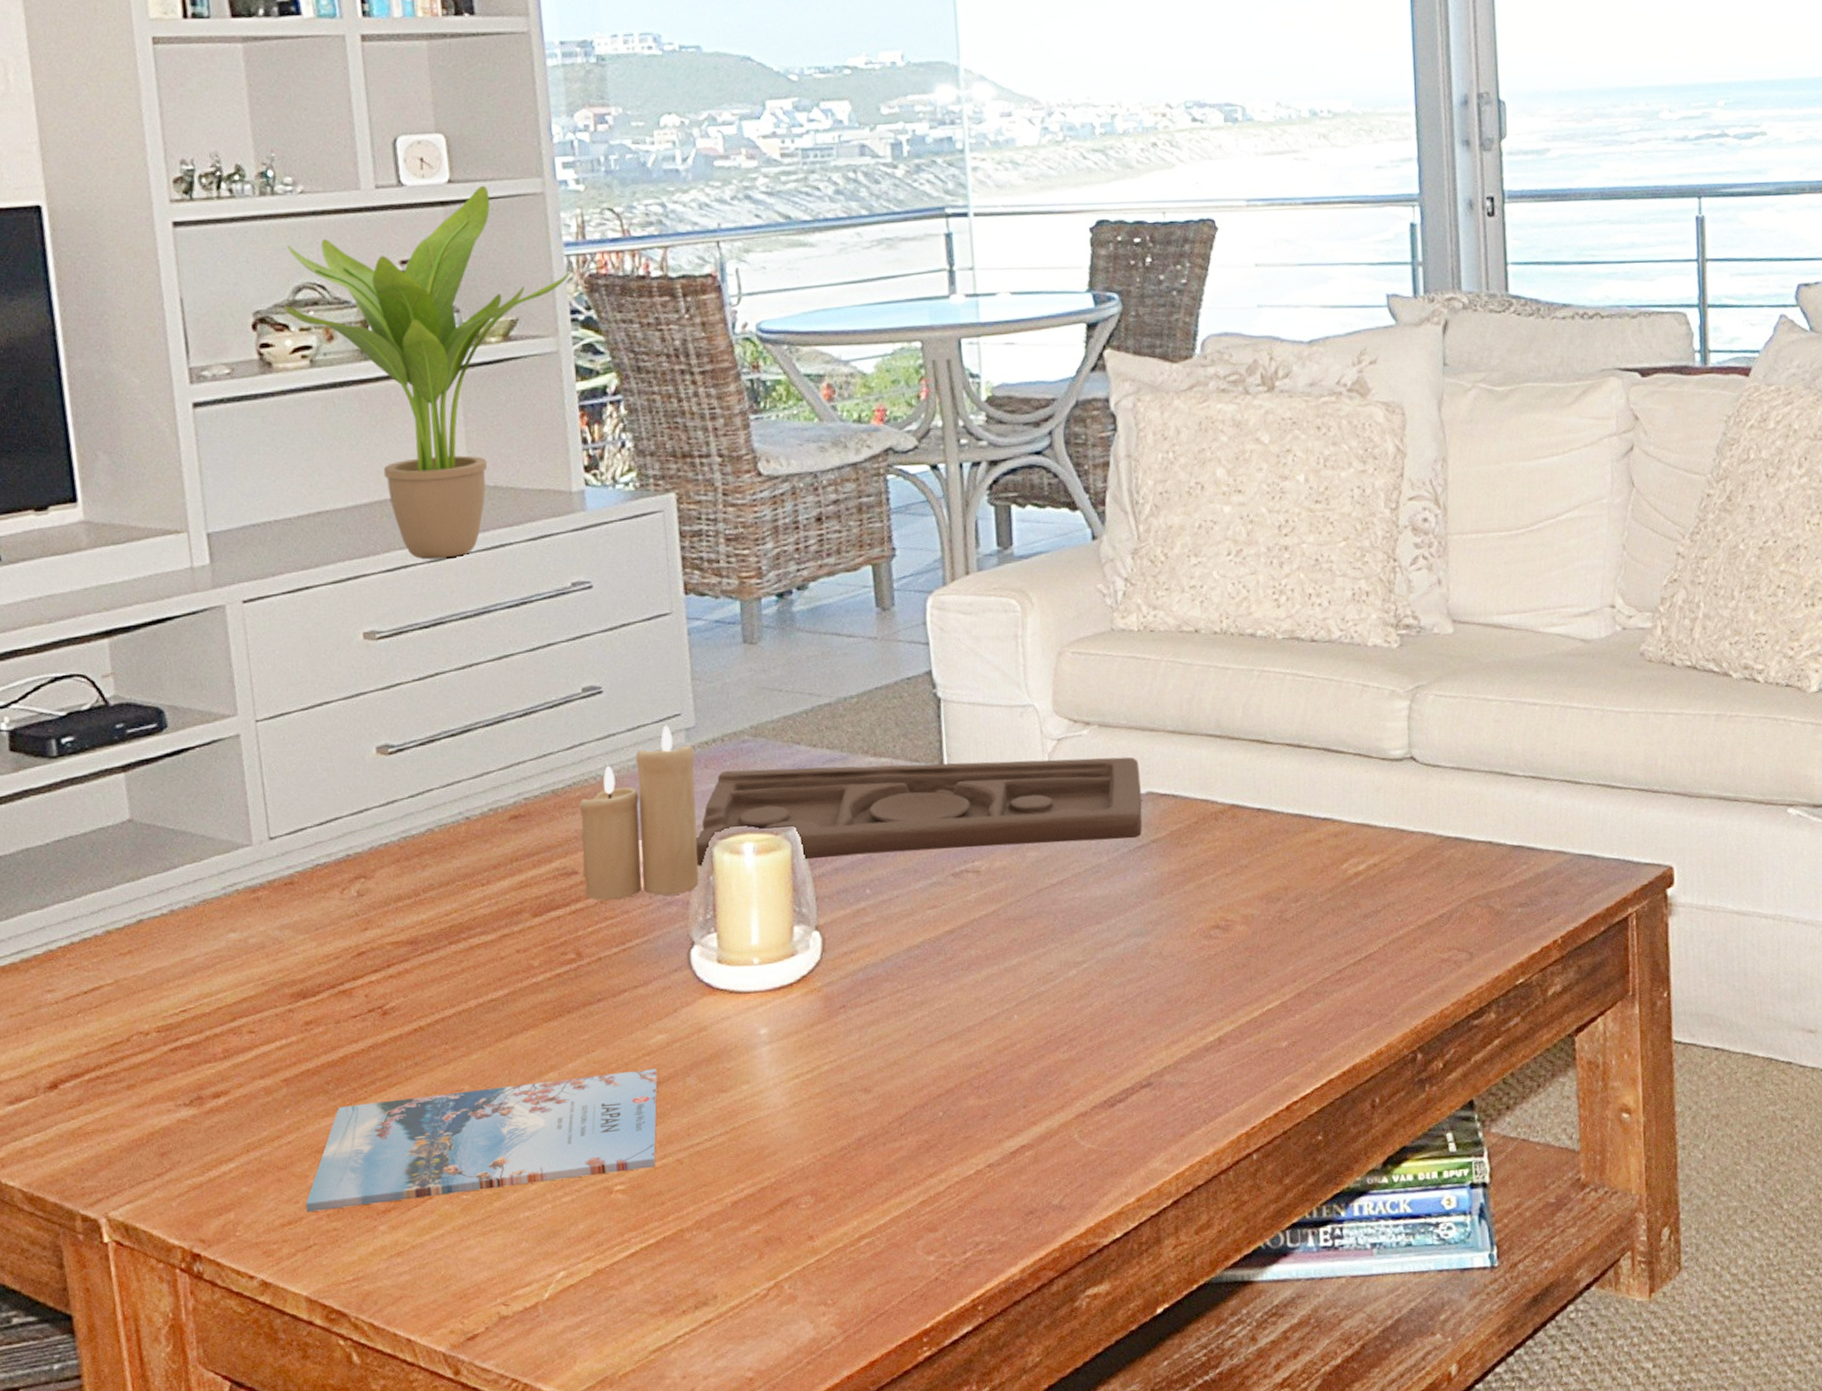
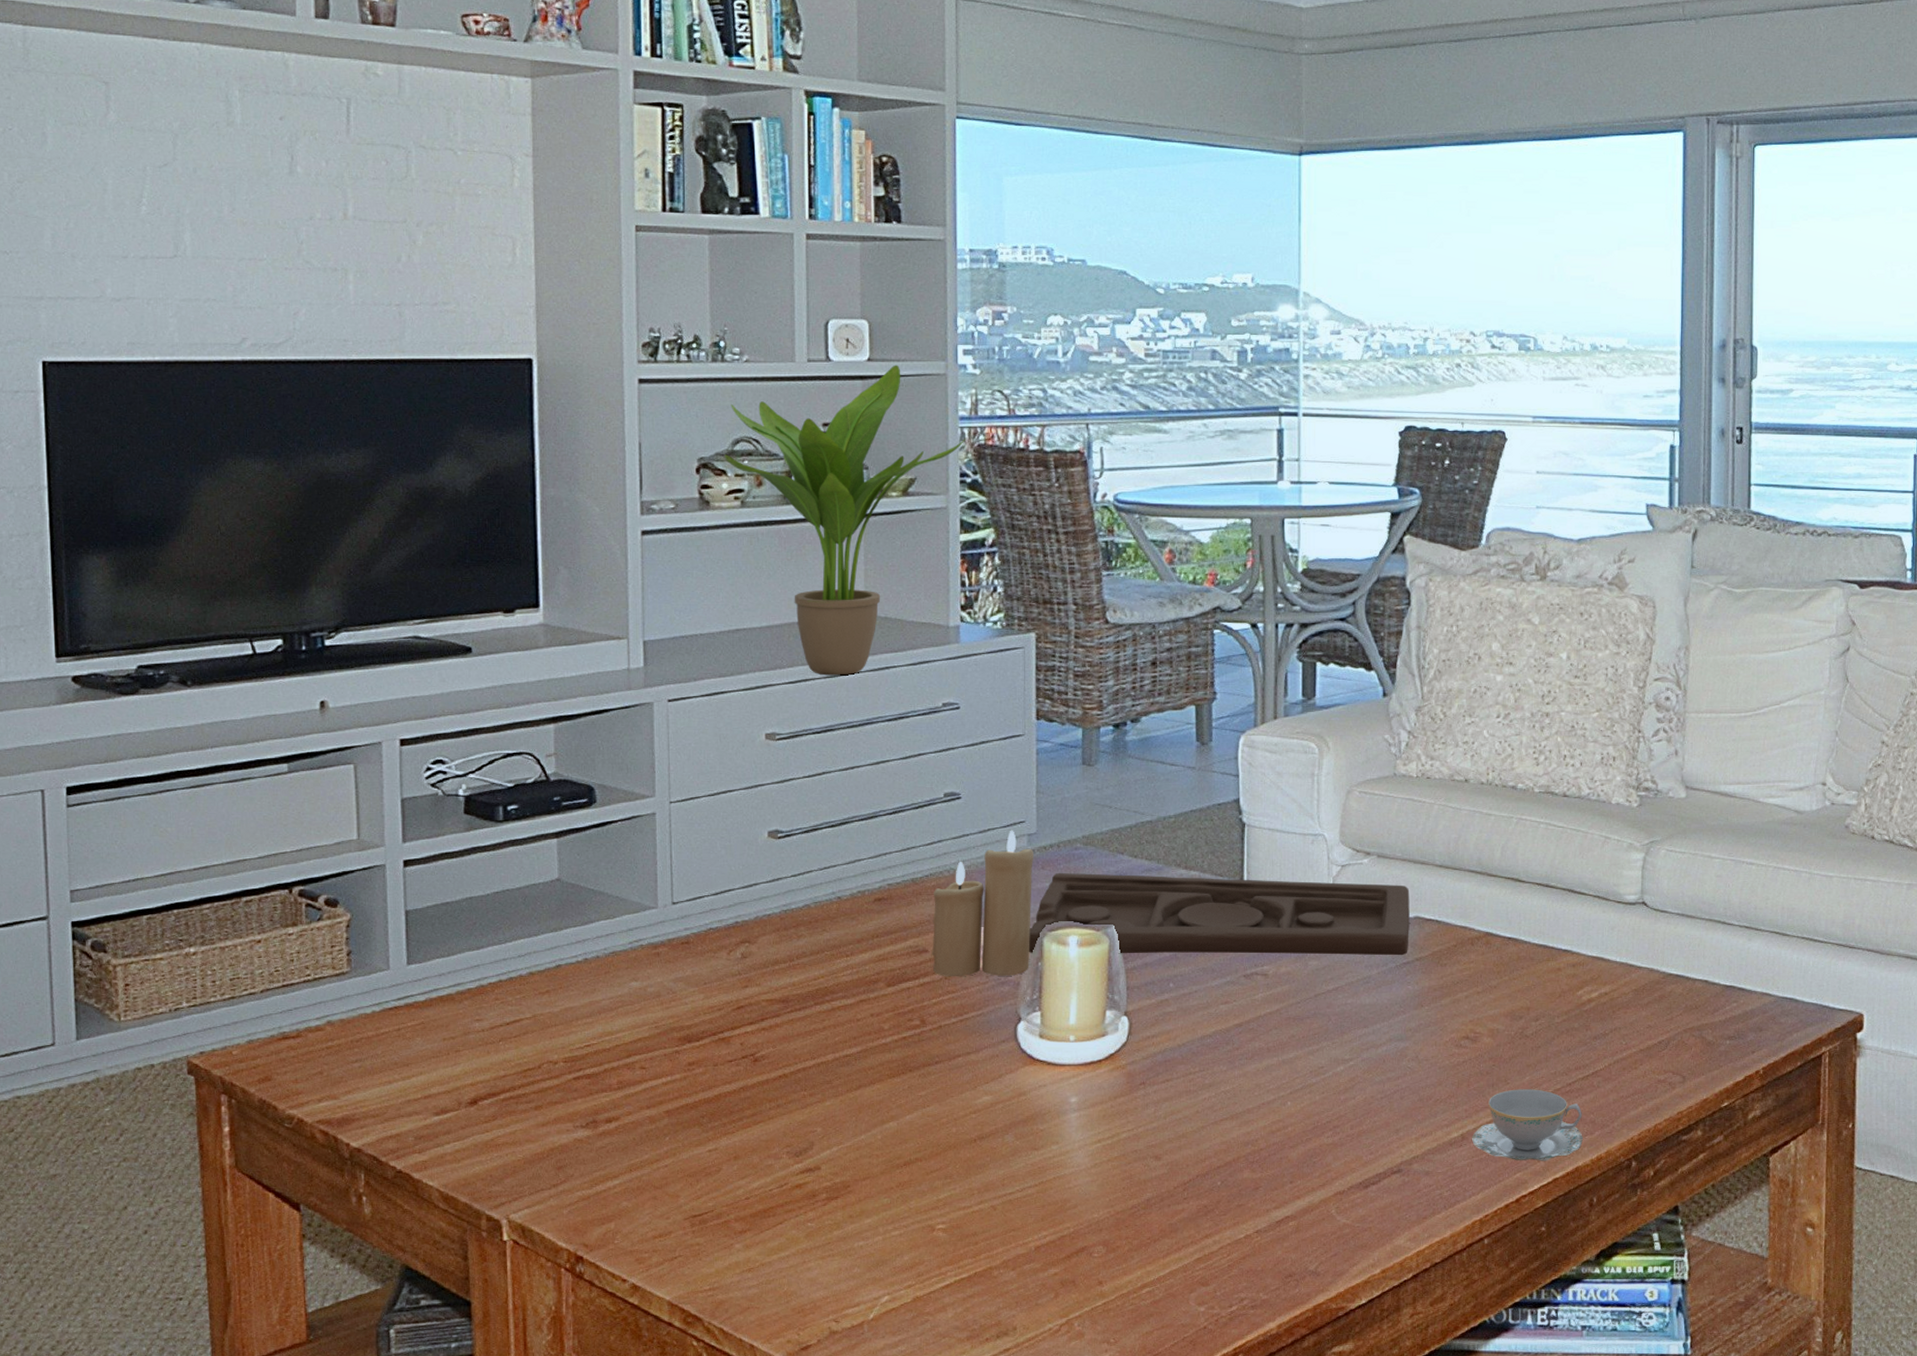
magazine: present [305,1069,658,1212] -> none [675,1125,980,1227]
teacup: none [1230,979,1359,1063] -> present [1471,1089,1583,1161]

